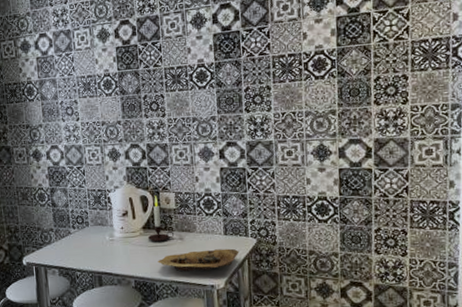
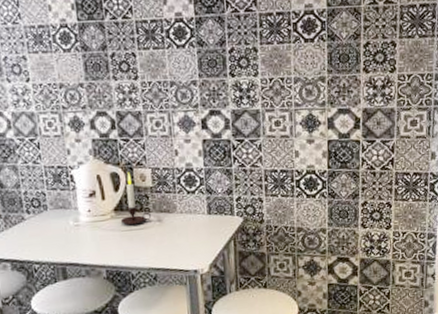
bowl: present [158,248,239,272] -> none [133,229,225,257]

